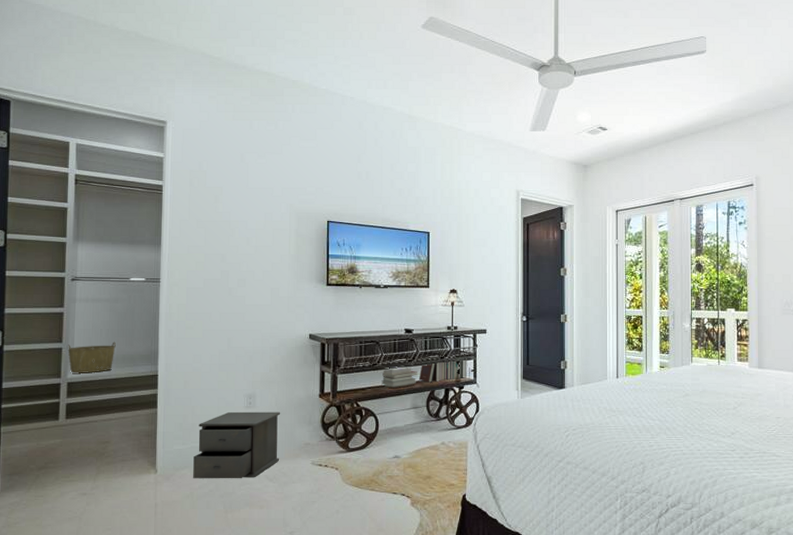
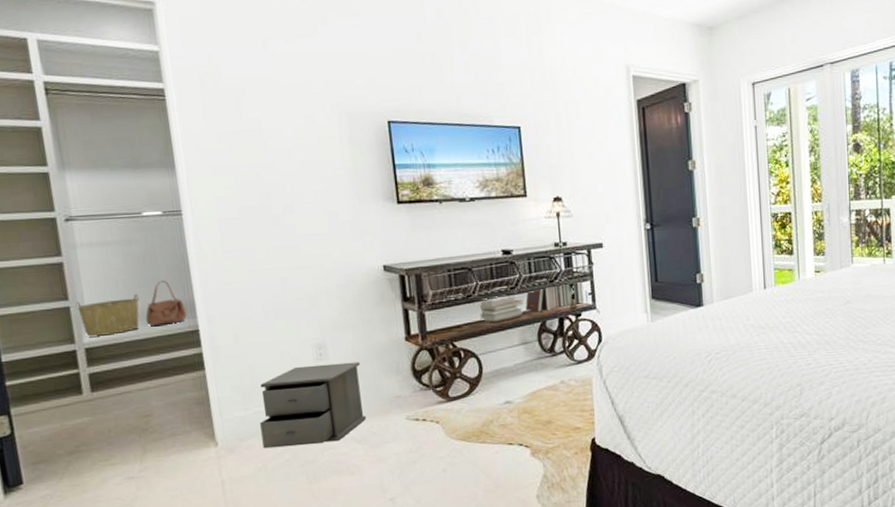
handbag: none [118,332,151,368] -> present [145,280,187,326]

